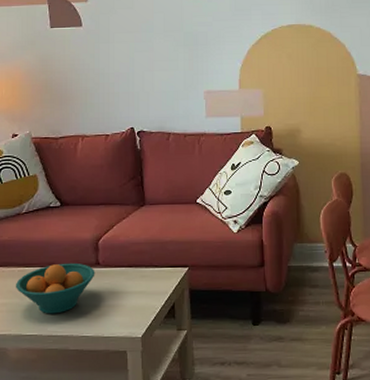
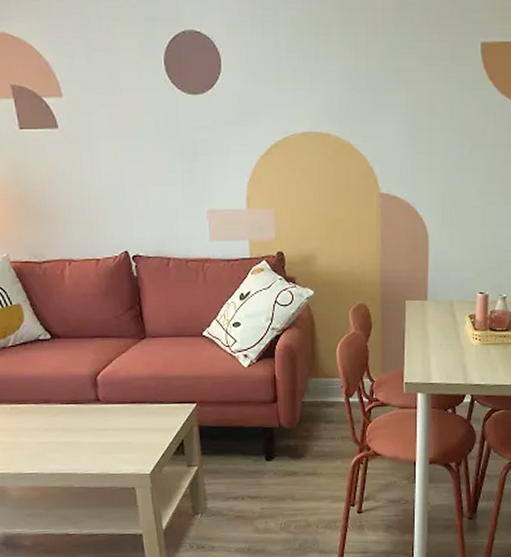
fruit bowl: present [16,262,95,314] -> none [9,399,96,452]

